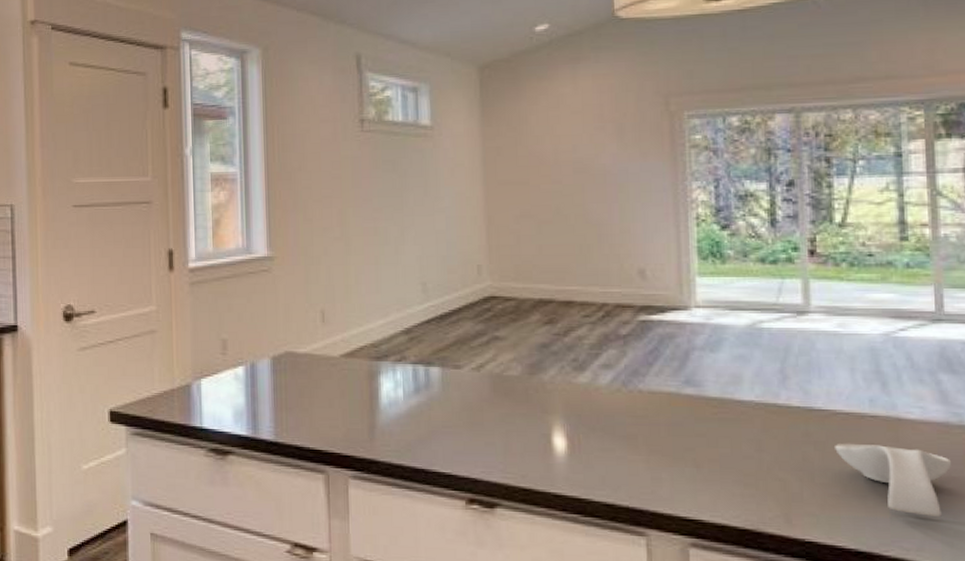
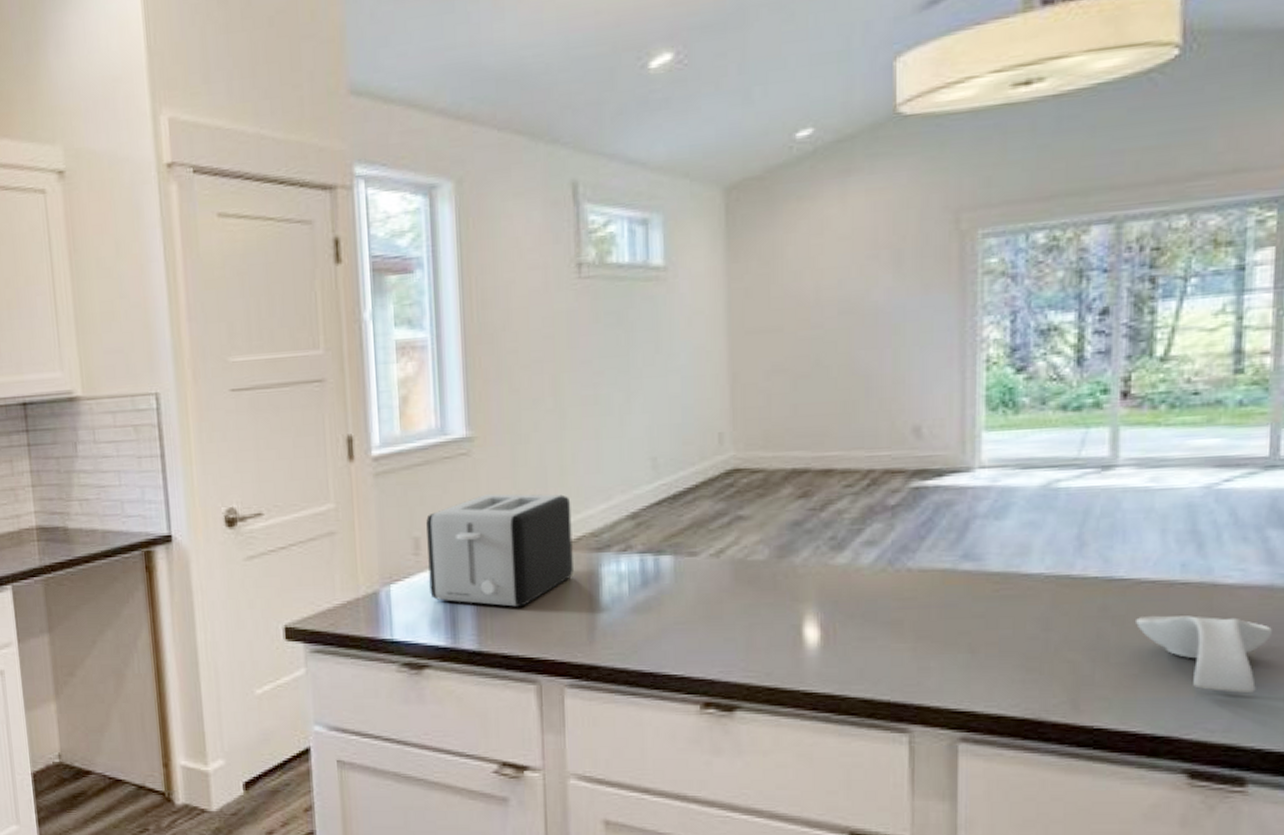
toaster: none [233,306,356,404] -> present [426,493,573,607]

